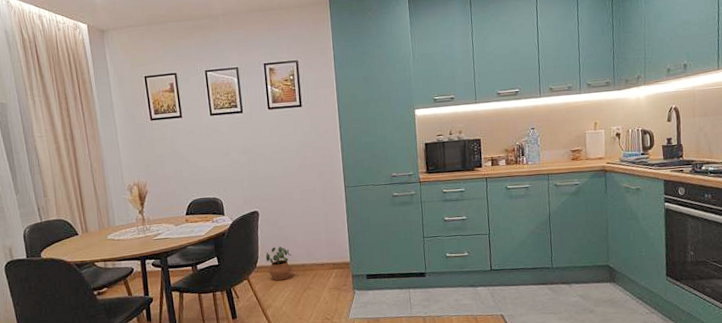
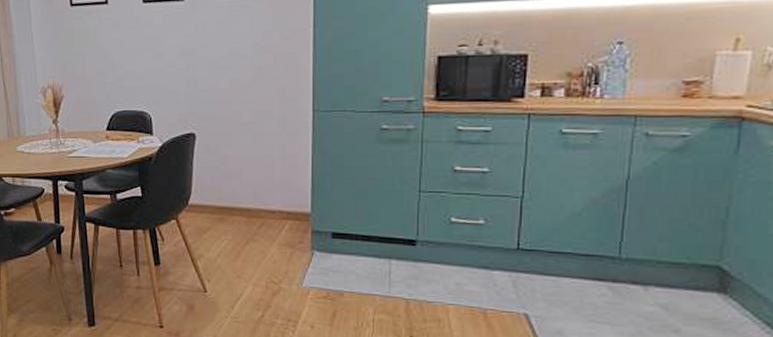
potted plant: present [265,246,292,281] -> none [200,182,234,226]

